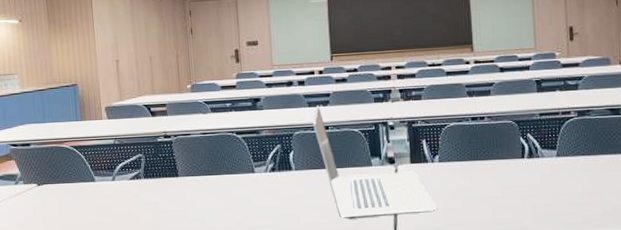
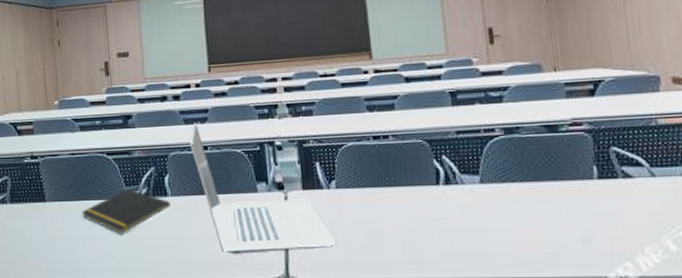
notepad: none [213,164,294,205] -> present [82,188,170,234]

